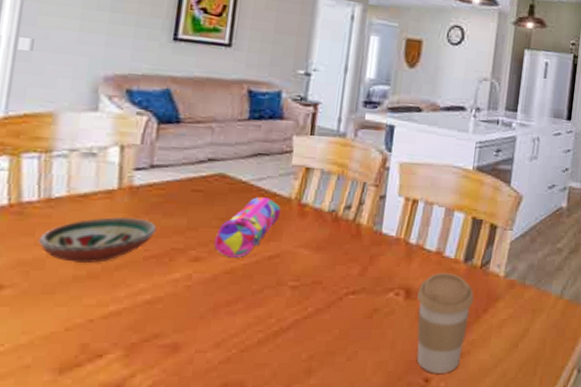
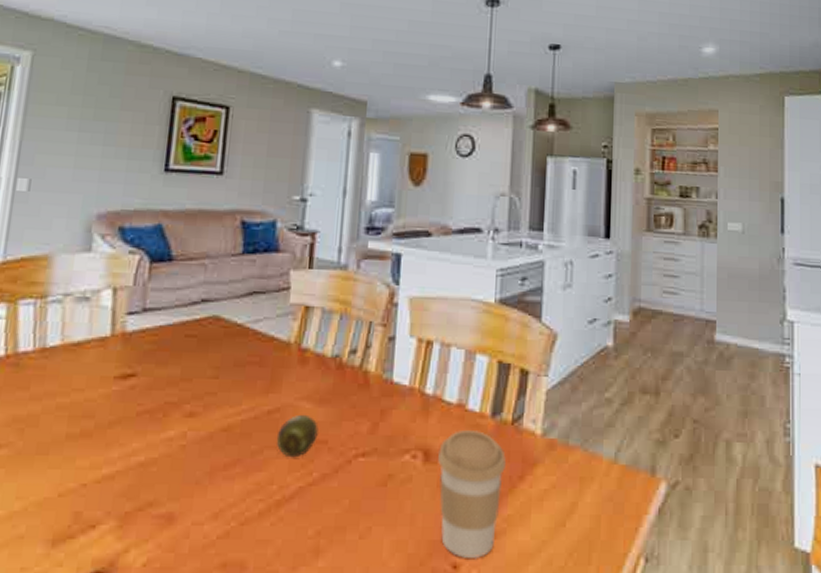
decorative bowl: present [38,216,157,264] -> none [33,366,150,420]
pencil case: present [214,197,282,258] -> none [209,342,280,412]
fruit: none [275,259,314,296] -> present [276,414,318,458]

